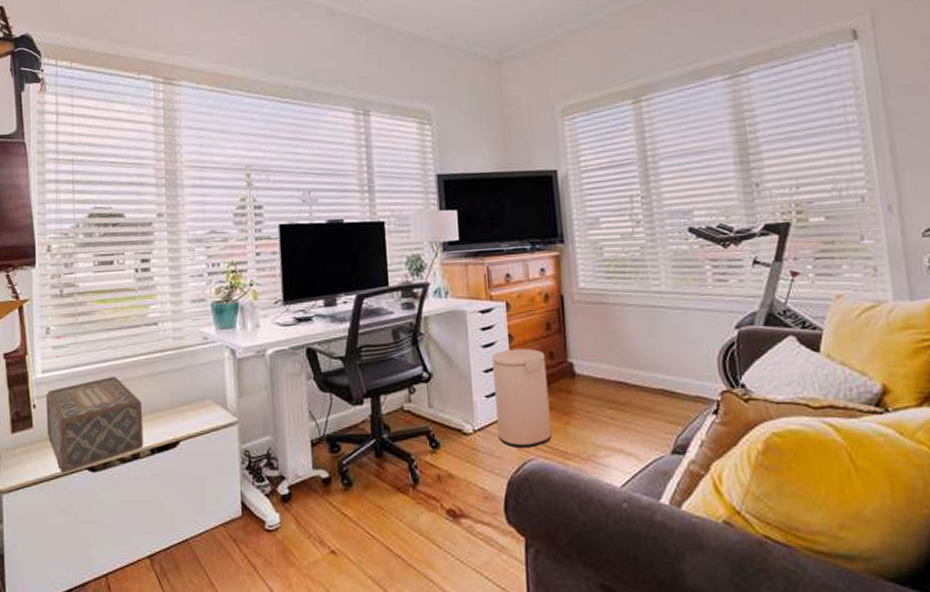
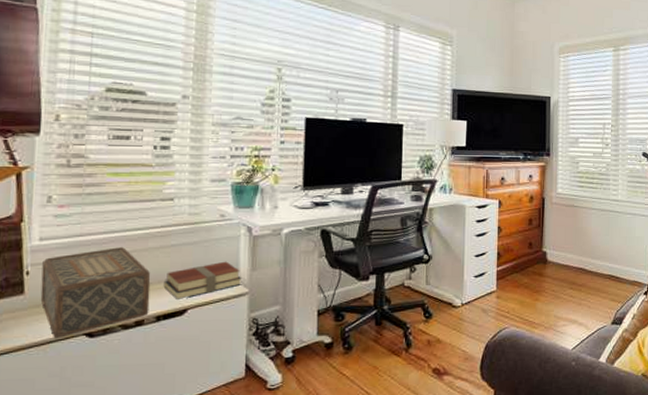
books: none [155,387,231,432] -> present [163,261,242,301]
pedal bin: present [491,348,552,447] -> none [481,239,525,318]

